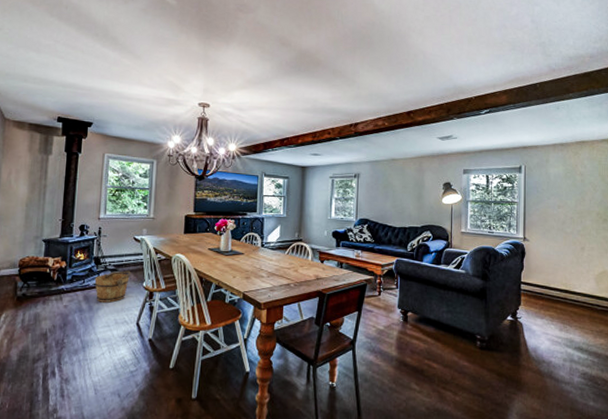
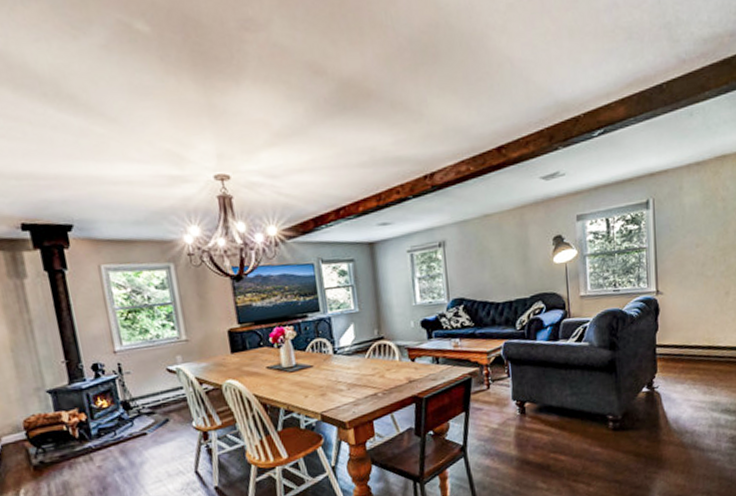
bucket: present [94,270,131,303] -> none [128,411,174,455]

